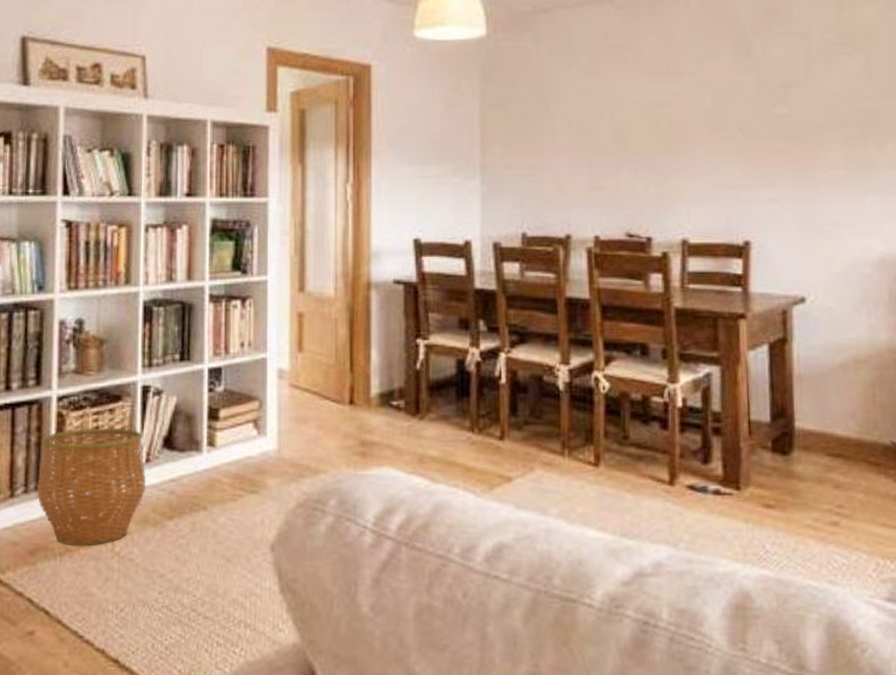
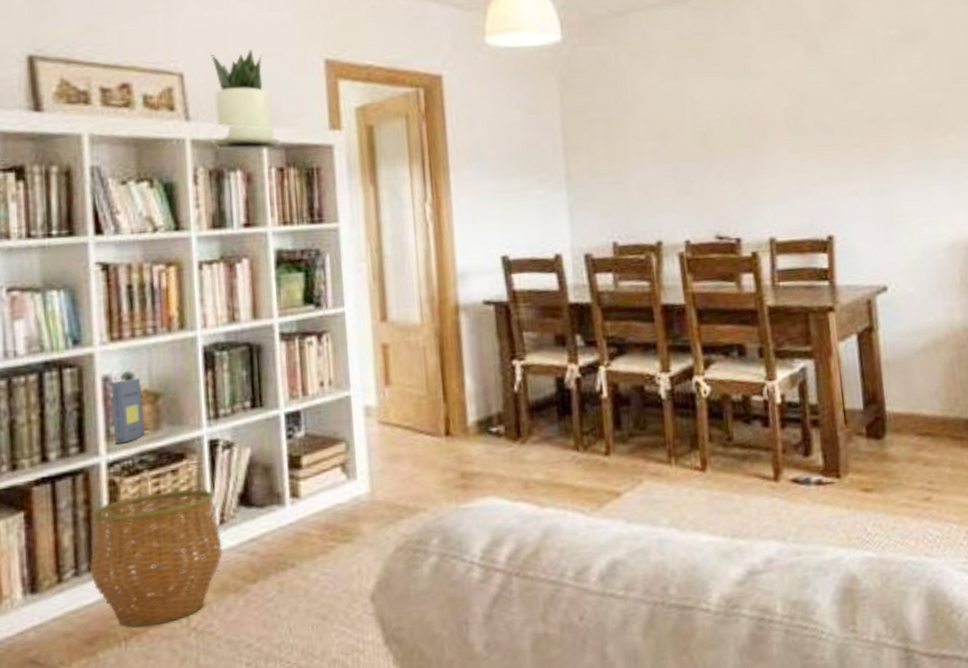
book: none [65,324,90,381] -> present [110,378,144,444]
planter: none [165,36,223,128] -> present [210,49,280,152]

